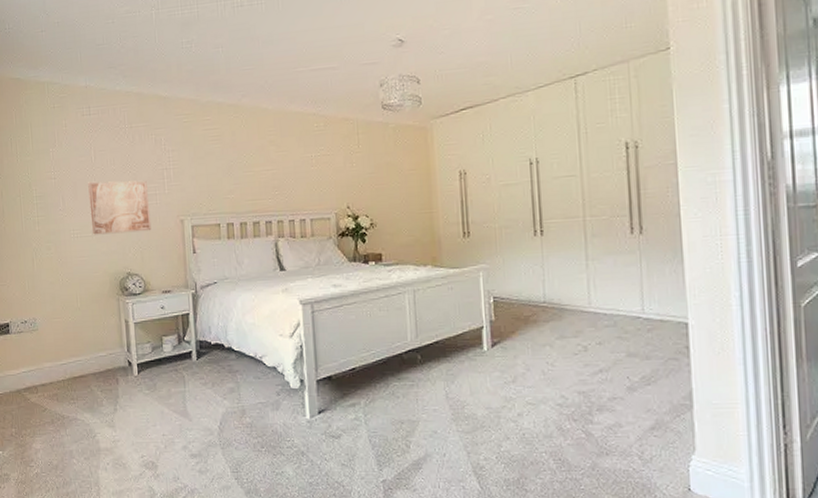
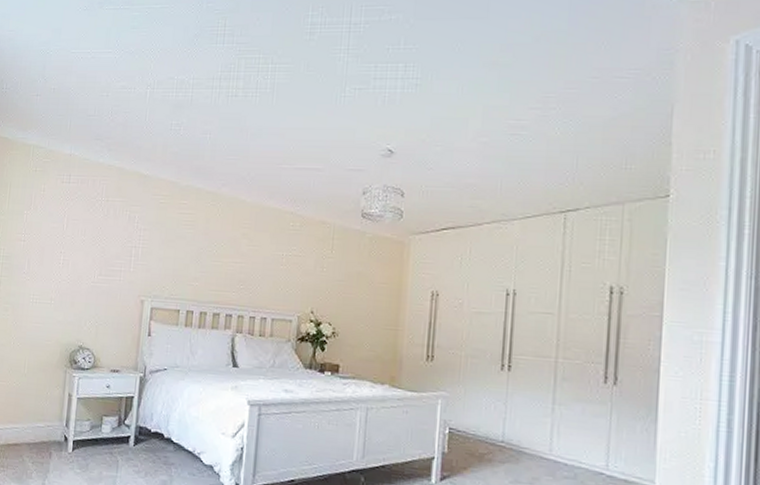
wall art: present [88,180,152,235] -> none [52,249,114,307]

